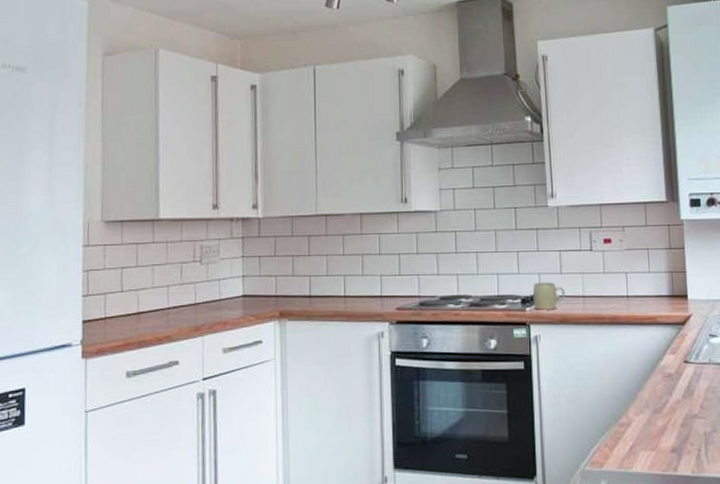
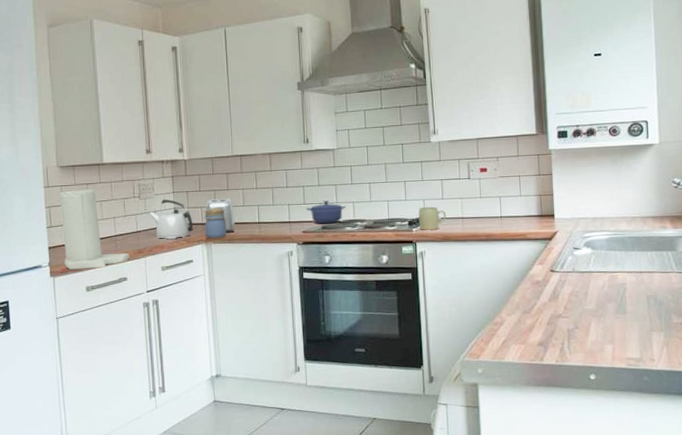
paper towel: none [101,250,184,350] -> present [59,189,129,270]
kettle: none [211,265,265,315] -> present [149,199,194,240]
jar: none [279,278,308,316] -> present [205,209,229,240]
toaster: none [281,266,316,309] -> present [205,199,235,234]
cooking pot: none [402,272,449,300] -> present [306,200,346,224]

